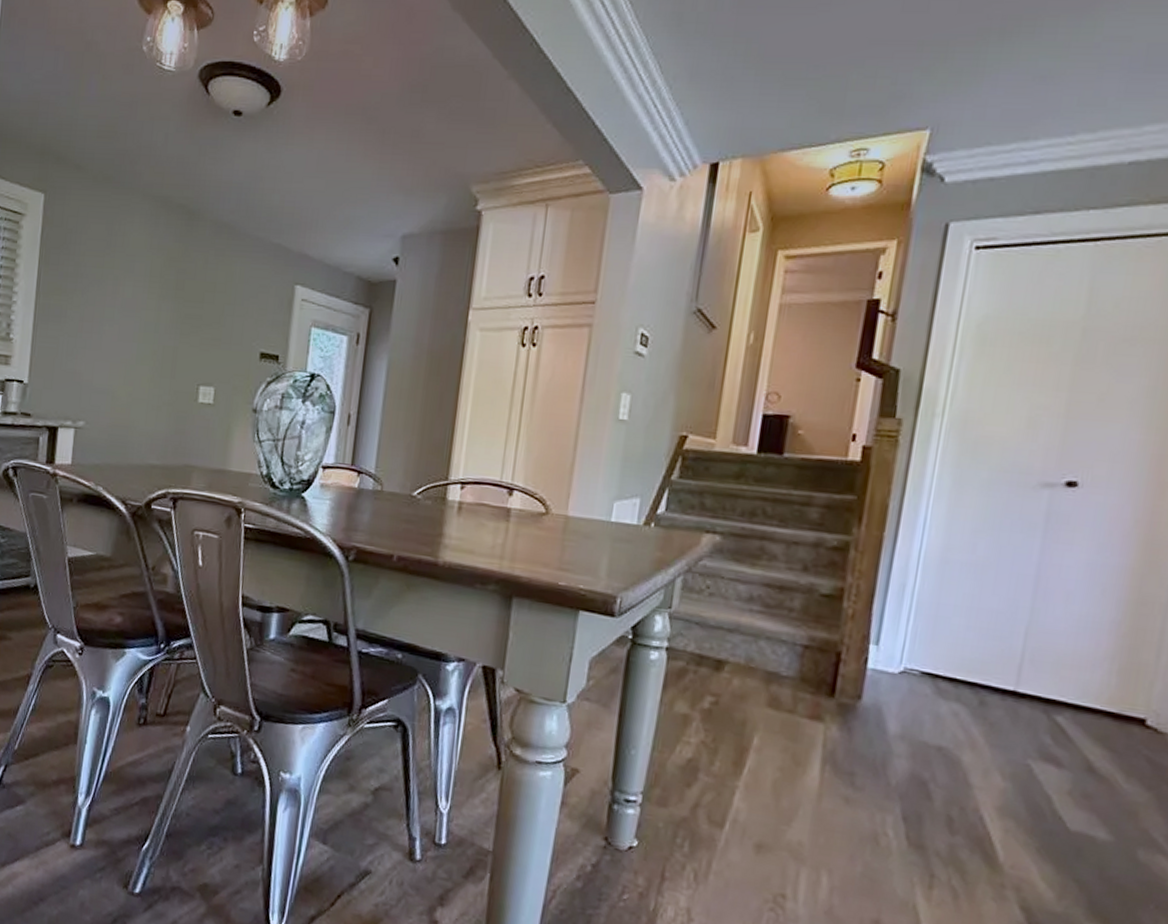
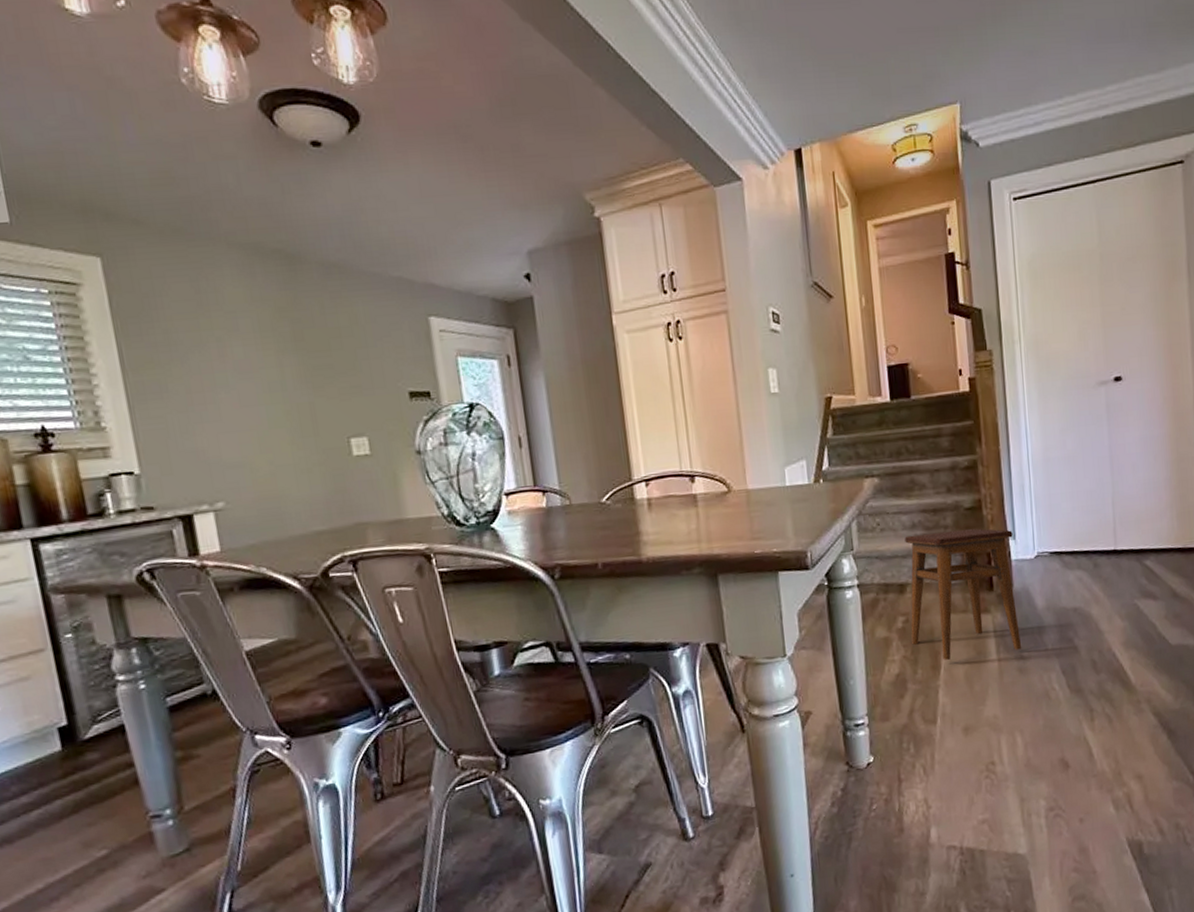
stool: none [714,608,877,776] -> present [905,528,1022,660]

